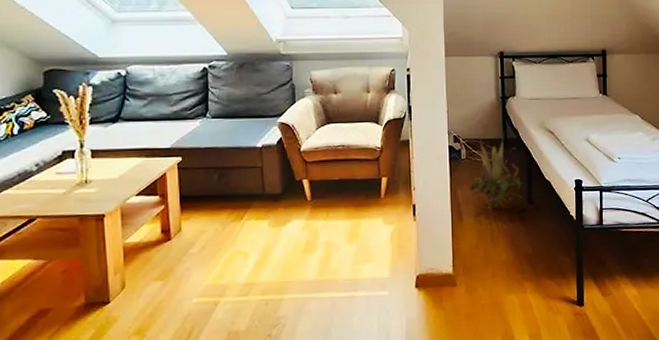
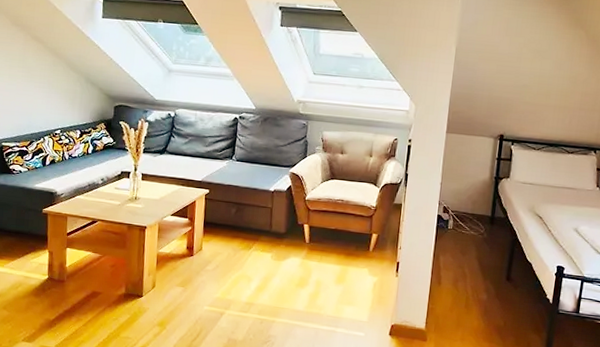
decorative plant: present [468,130,523,209] -> none [448,209,503,279]

